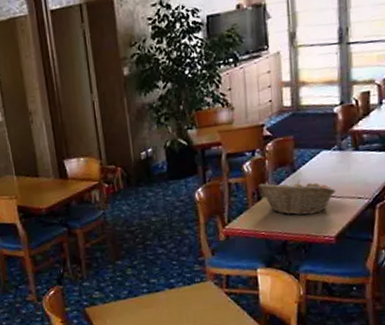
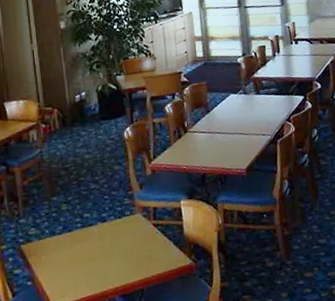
fruit basket: present [258,179,336,216] -> none [178,119,244,151]

